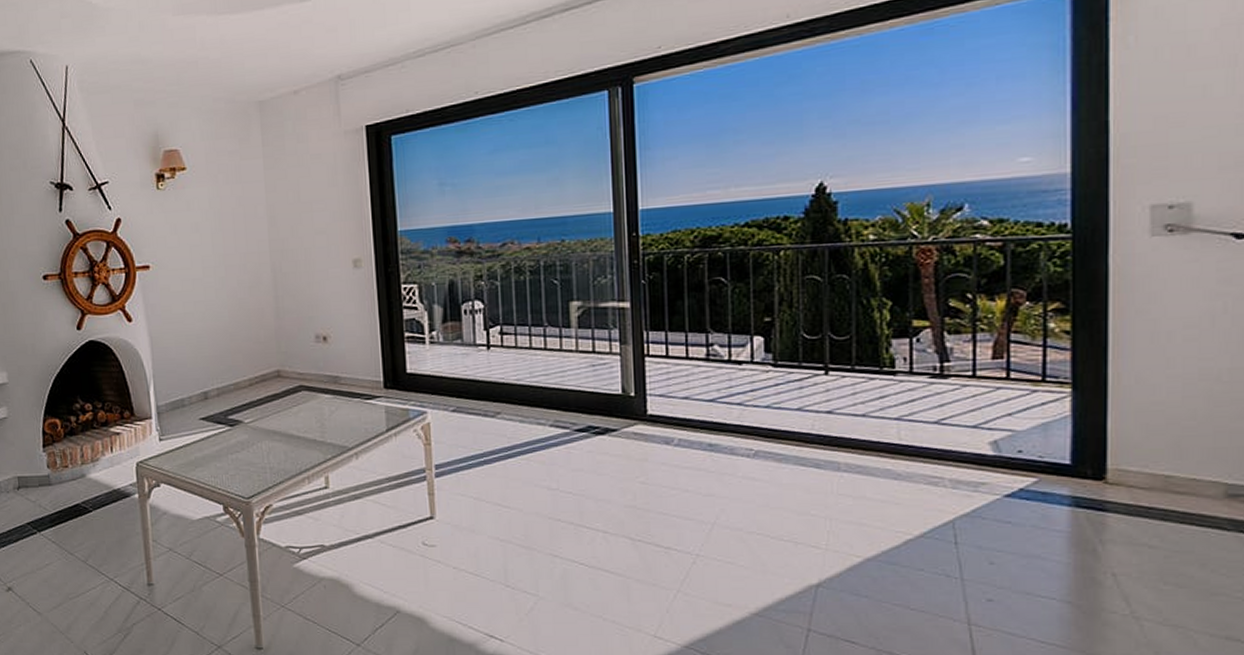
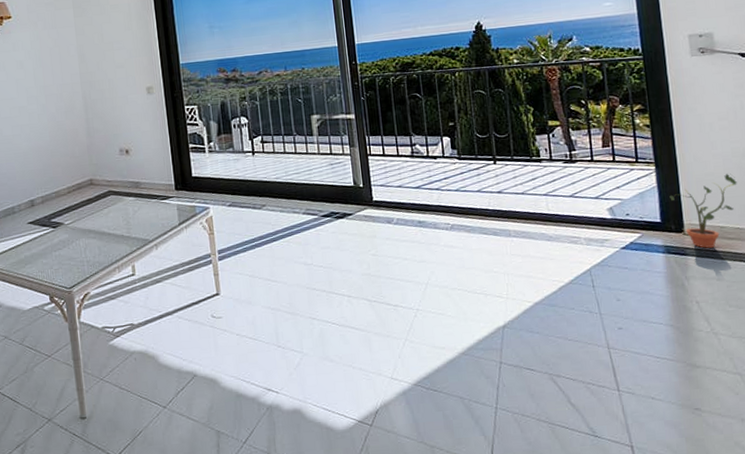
potted plant: none [1089,403,1201,504] -> present [669,173,737,248]

